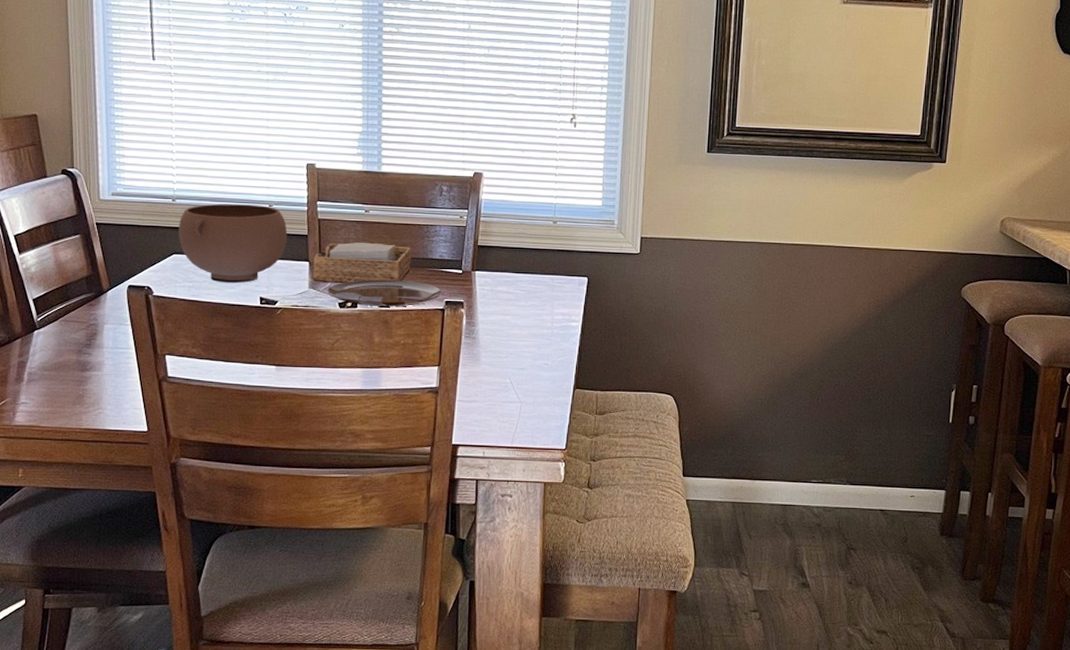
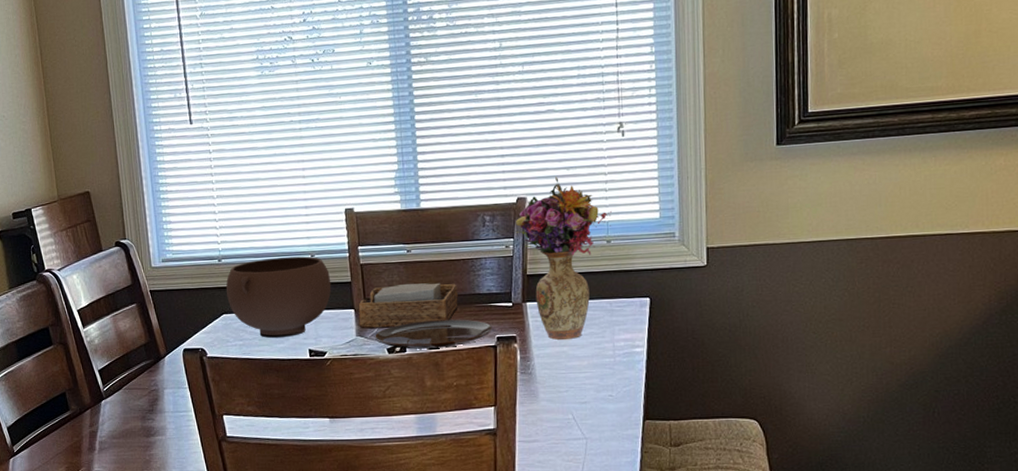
flower arrangement: none [471,157,560,309] -> present [516,176,612,340]

